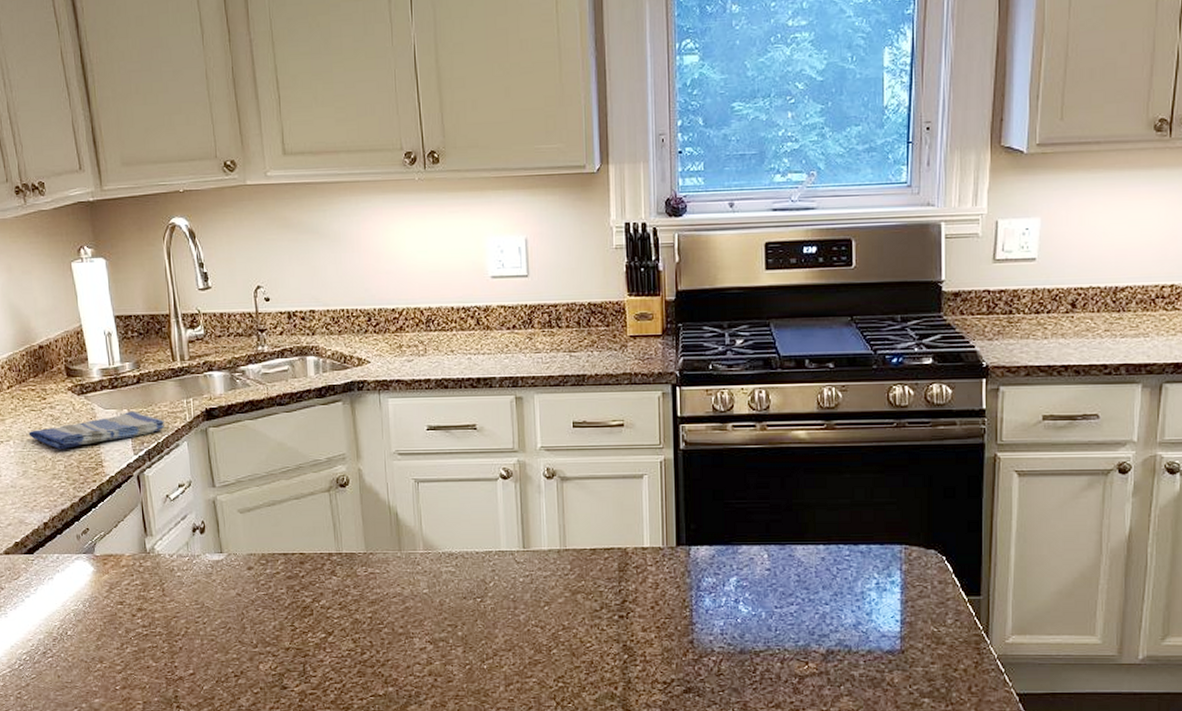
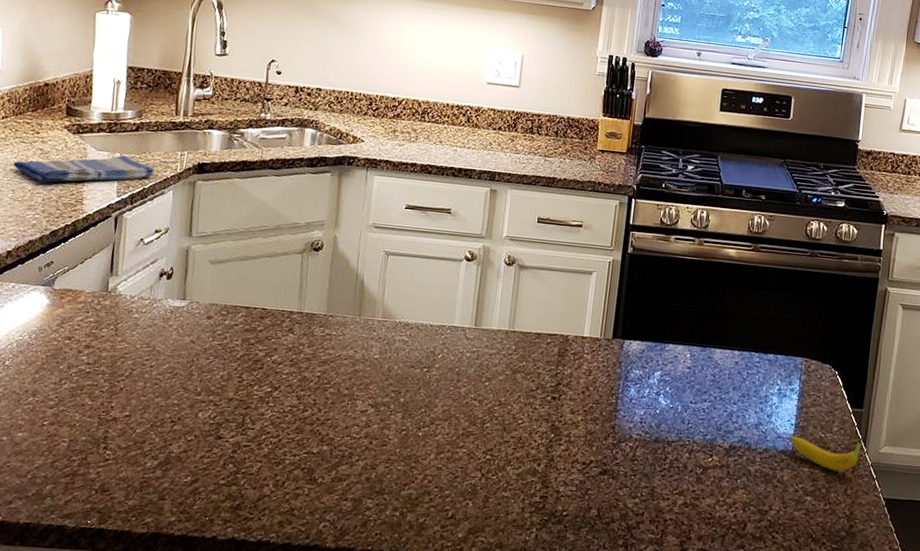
fruit: none [897,631,984,667] -> present [790,436,862,471]

